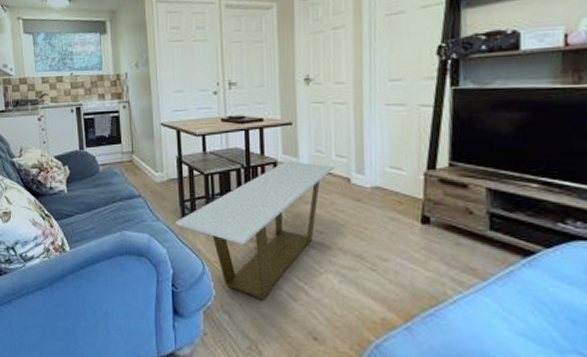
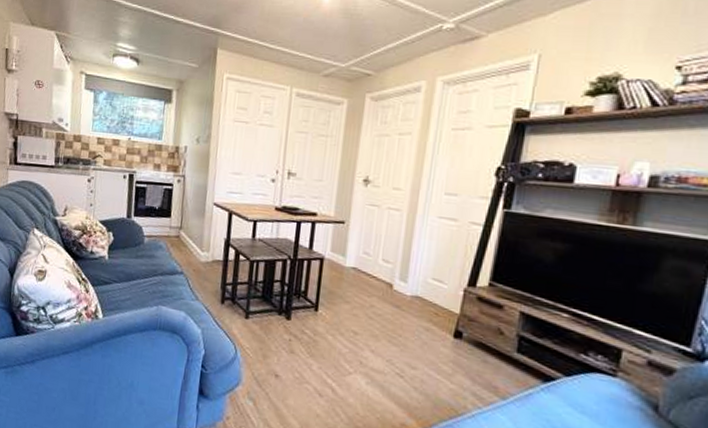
coffee table: present [175,161,335,300] -> none [214,258,380,392]

